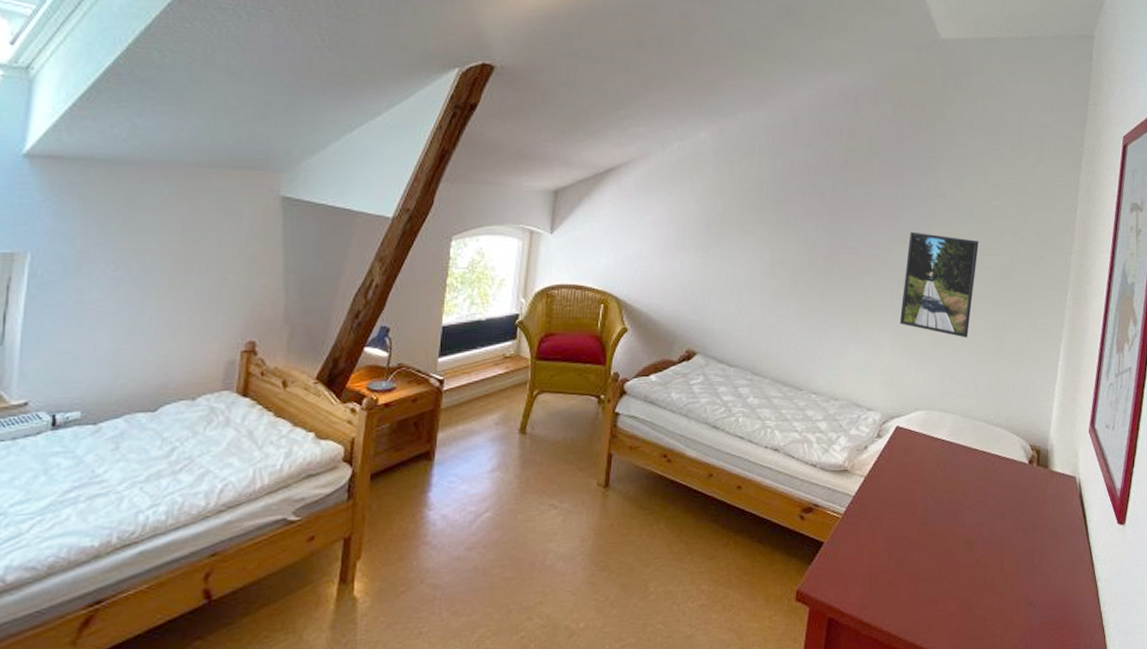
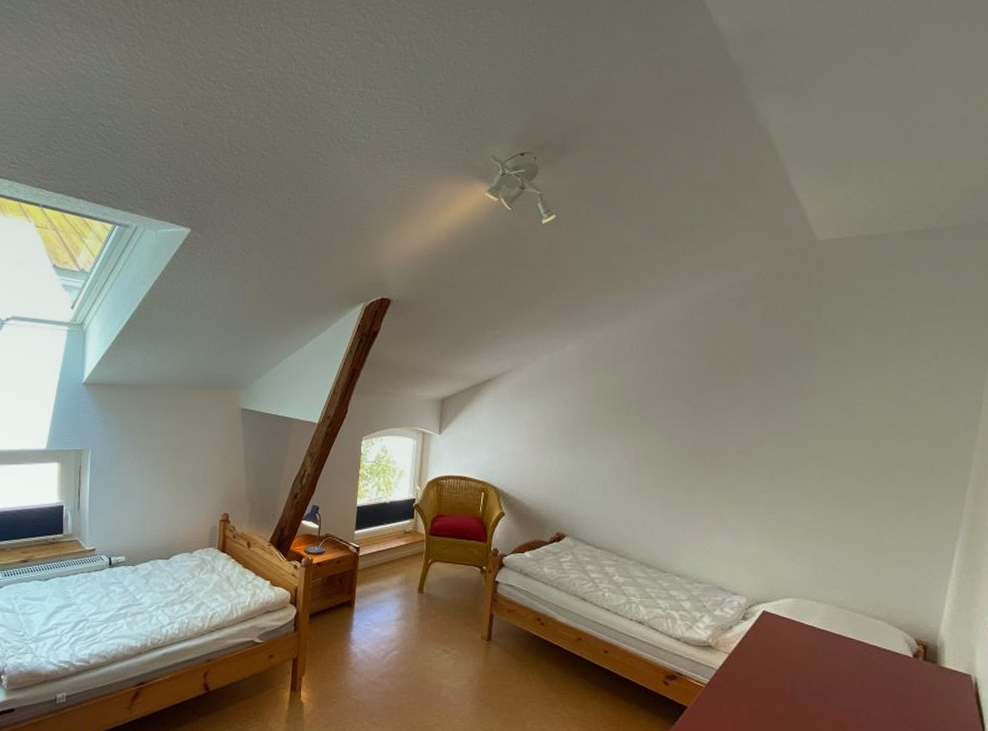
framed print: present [899,231,980,338] -> none [767,430,860,533]

